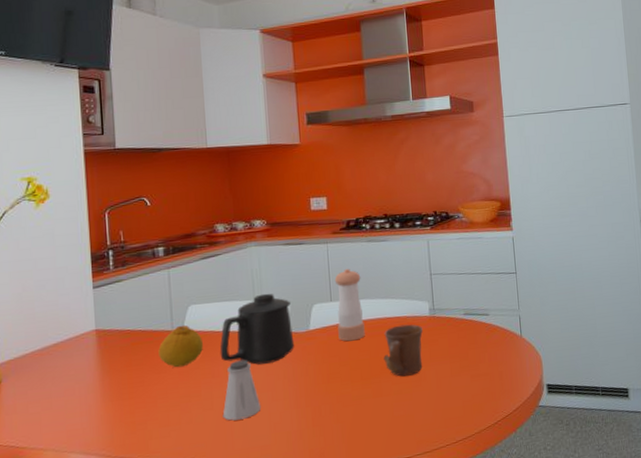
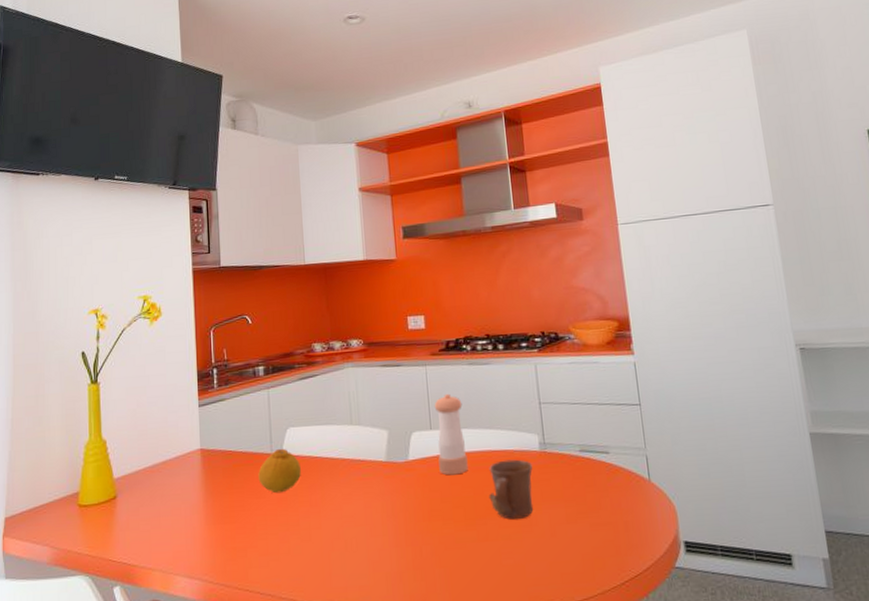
mug: present [220,293,295,365] -> none [317,418,393,495]
saltshaker: present [222,359,262,421] -> none [320,489,360,555]

